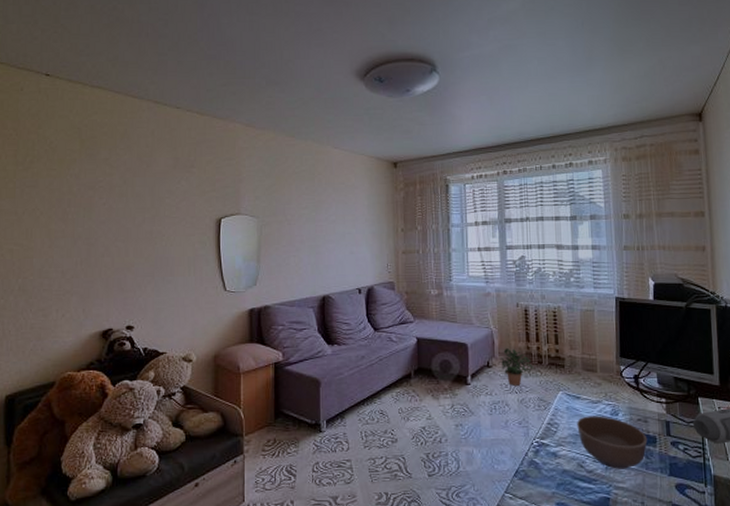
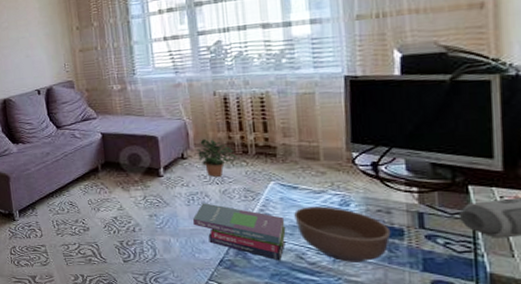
books: none [493,412,570,470] -> present [192,203,286,261]

